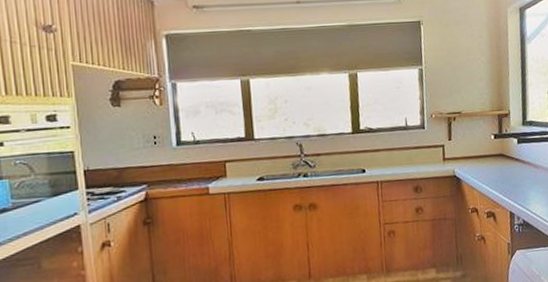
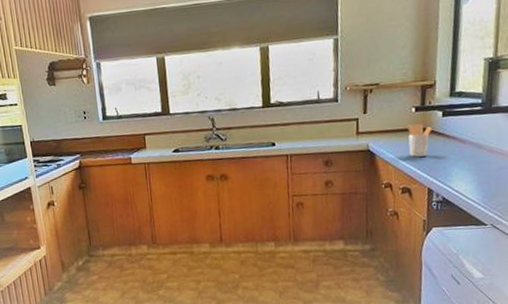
utensil holder: none [488,150,510,182] -> present [407,123,432,157]

